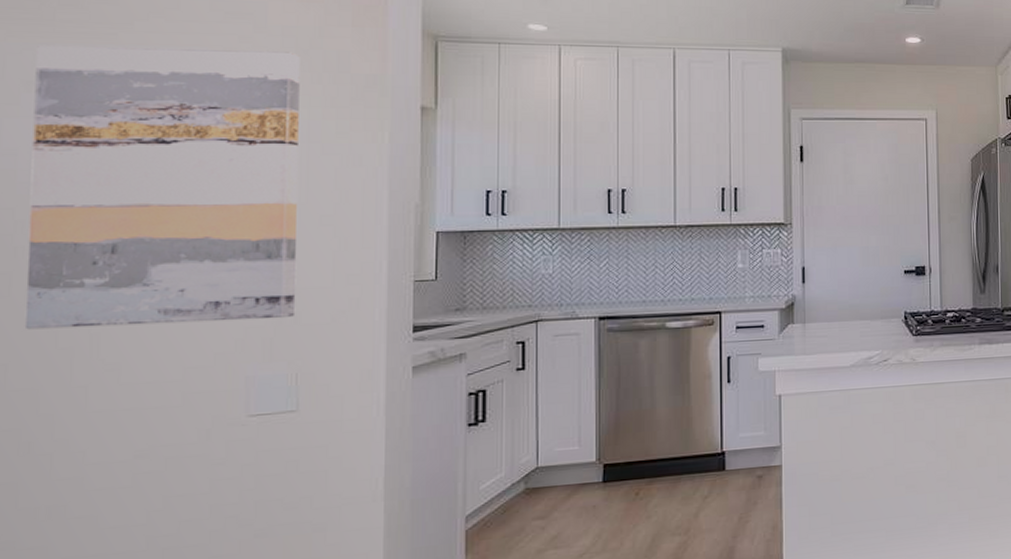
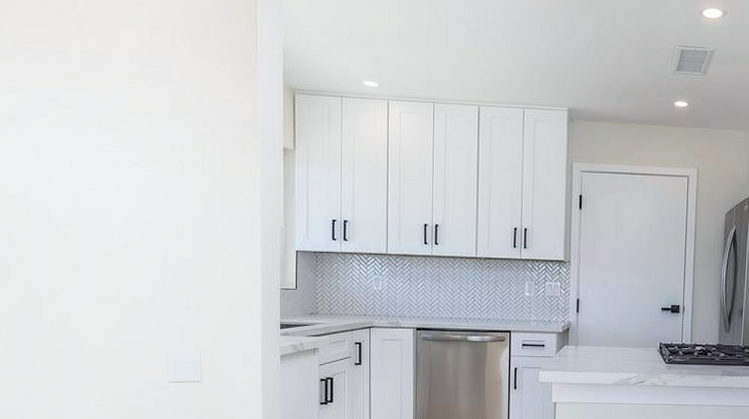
wall art: present [24,46,300,330] -> none [15,89,198,311]

